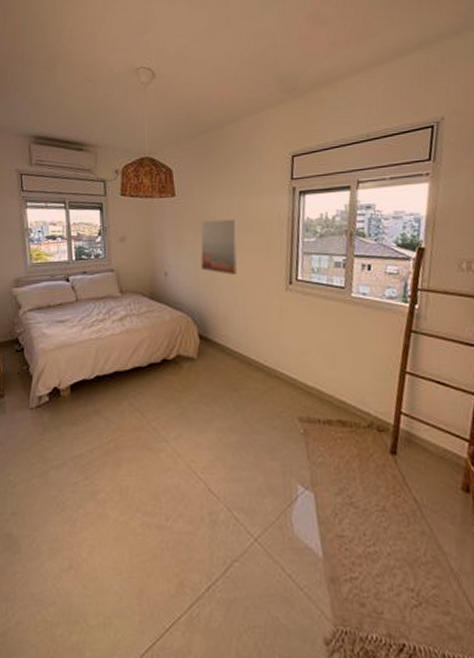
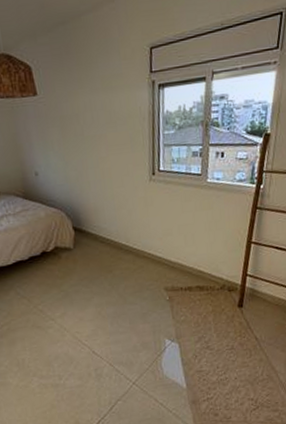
wall art: present [200,219,238,275] -> none [65,115,104,170]

